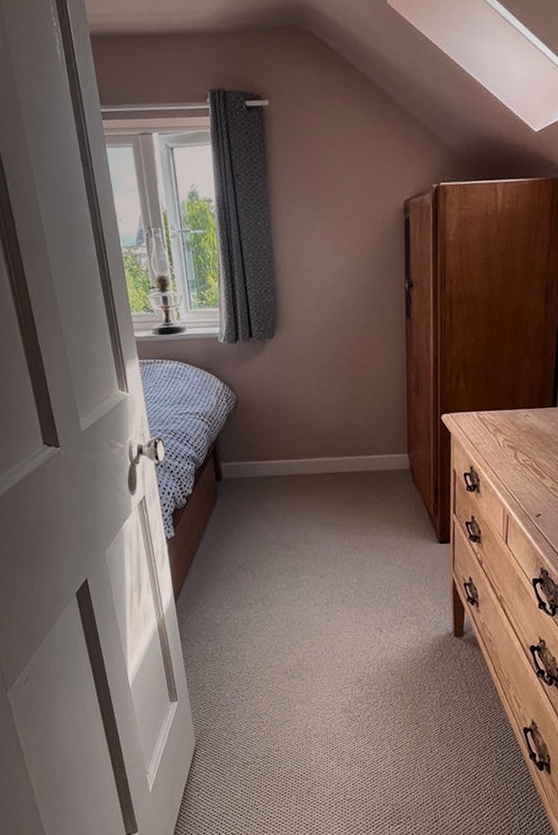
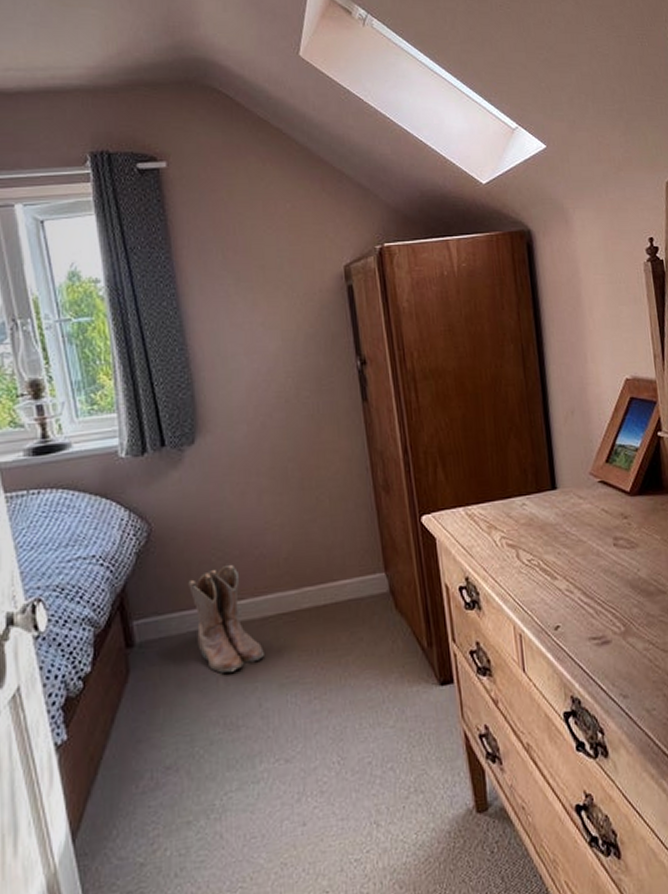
boots: none [261,432,313,509] -> present [187,564,266,673]

